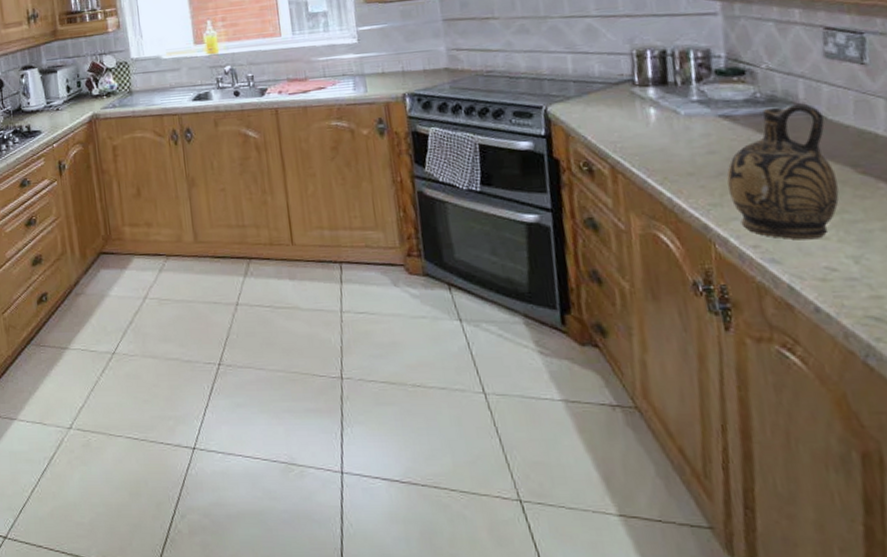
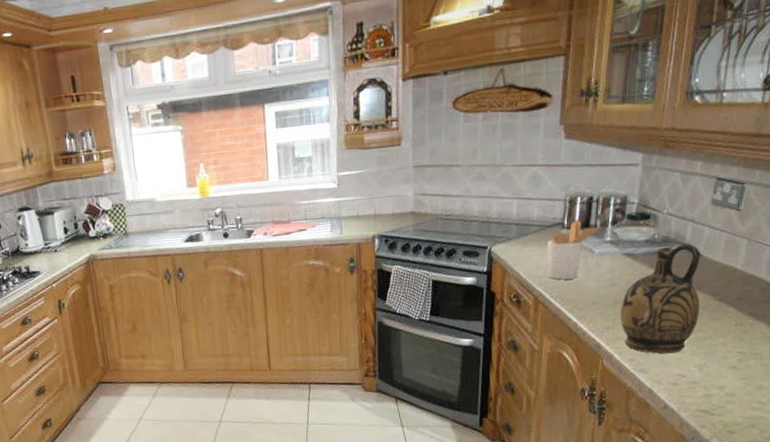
utensil holder: none [616,77,685,146] -> present [547,220,603,280]

